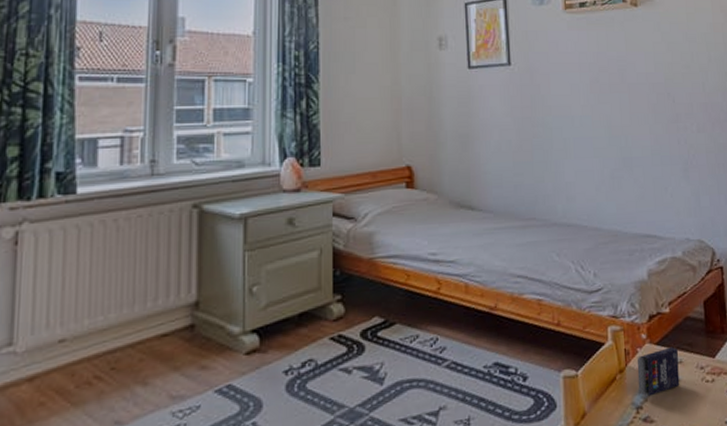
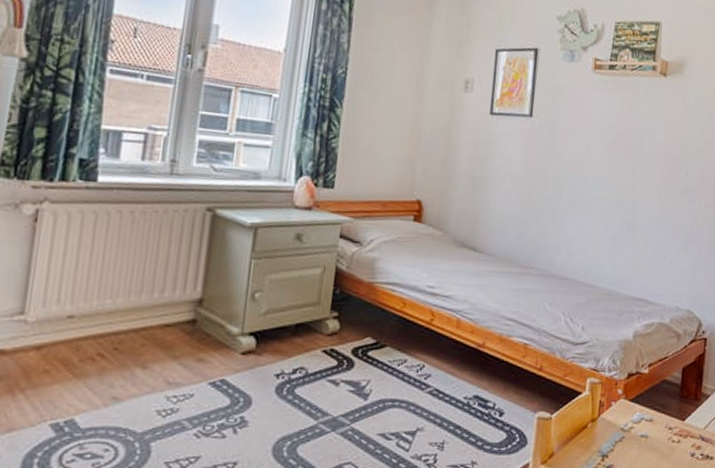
crayon box: present [637,347,680,399] -> none [606,405,650,449]

